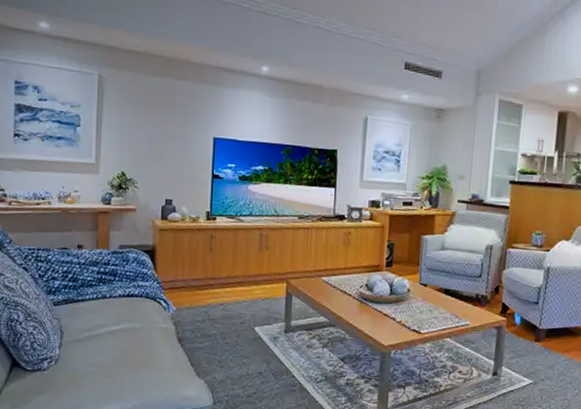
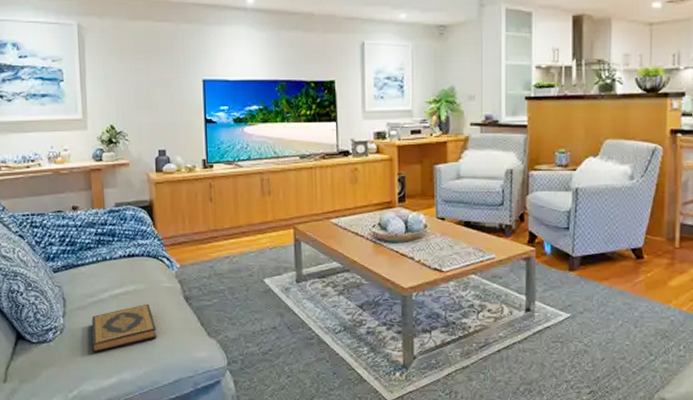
hardback book: none [85,341,148,384] -> present [91,303,156,352]

